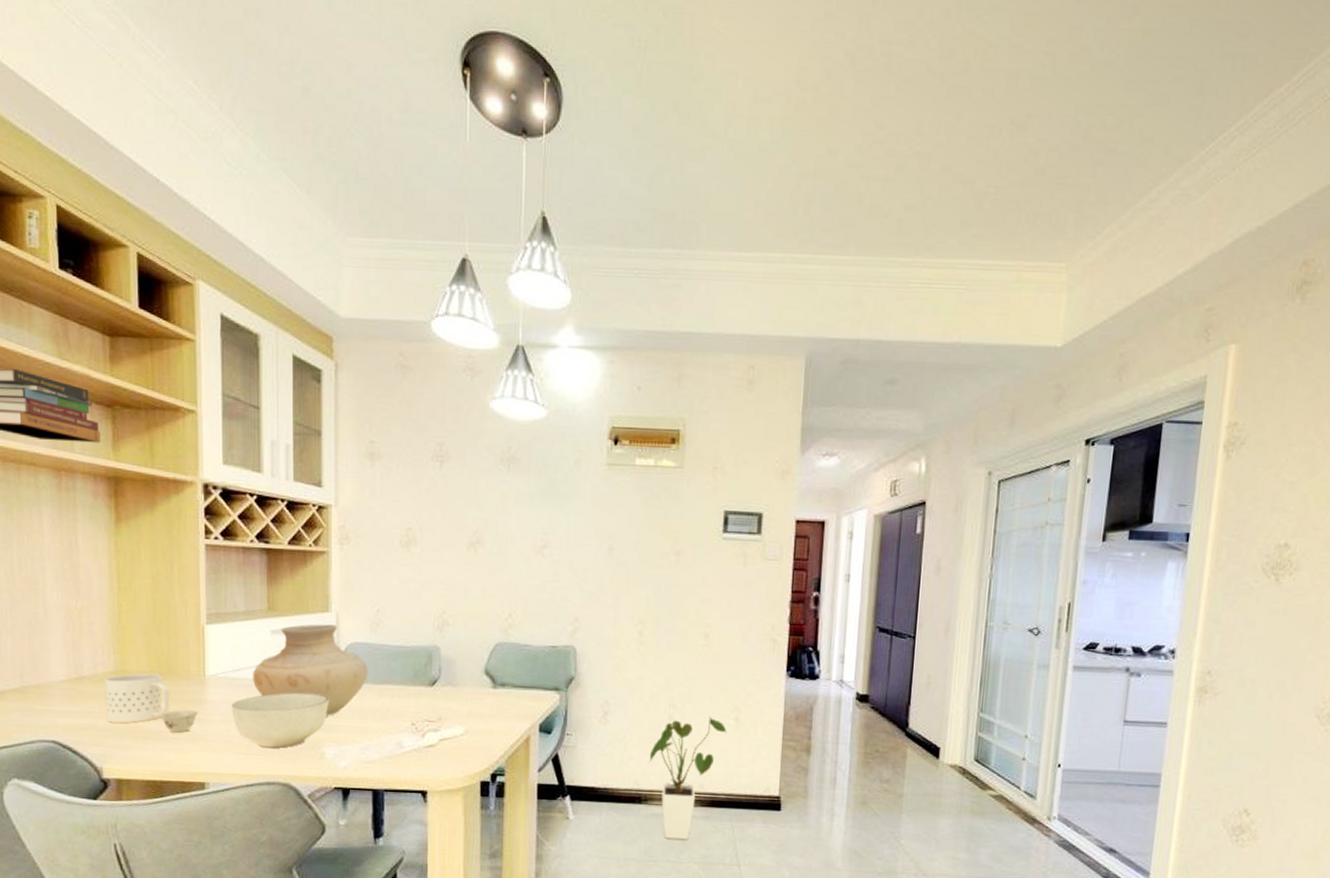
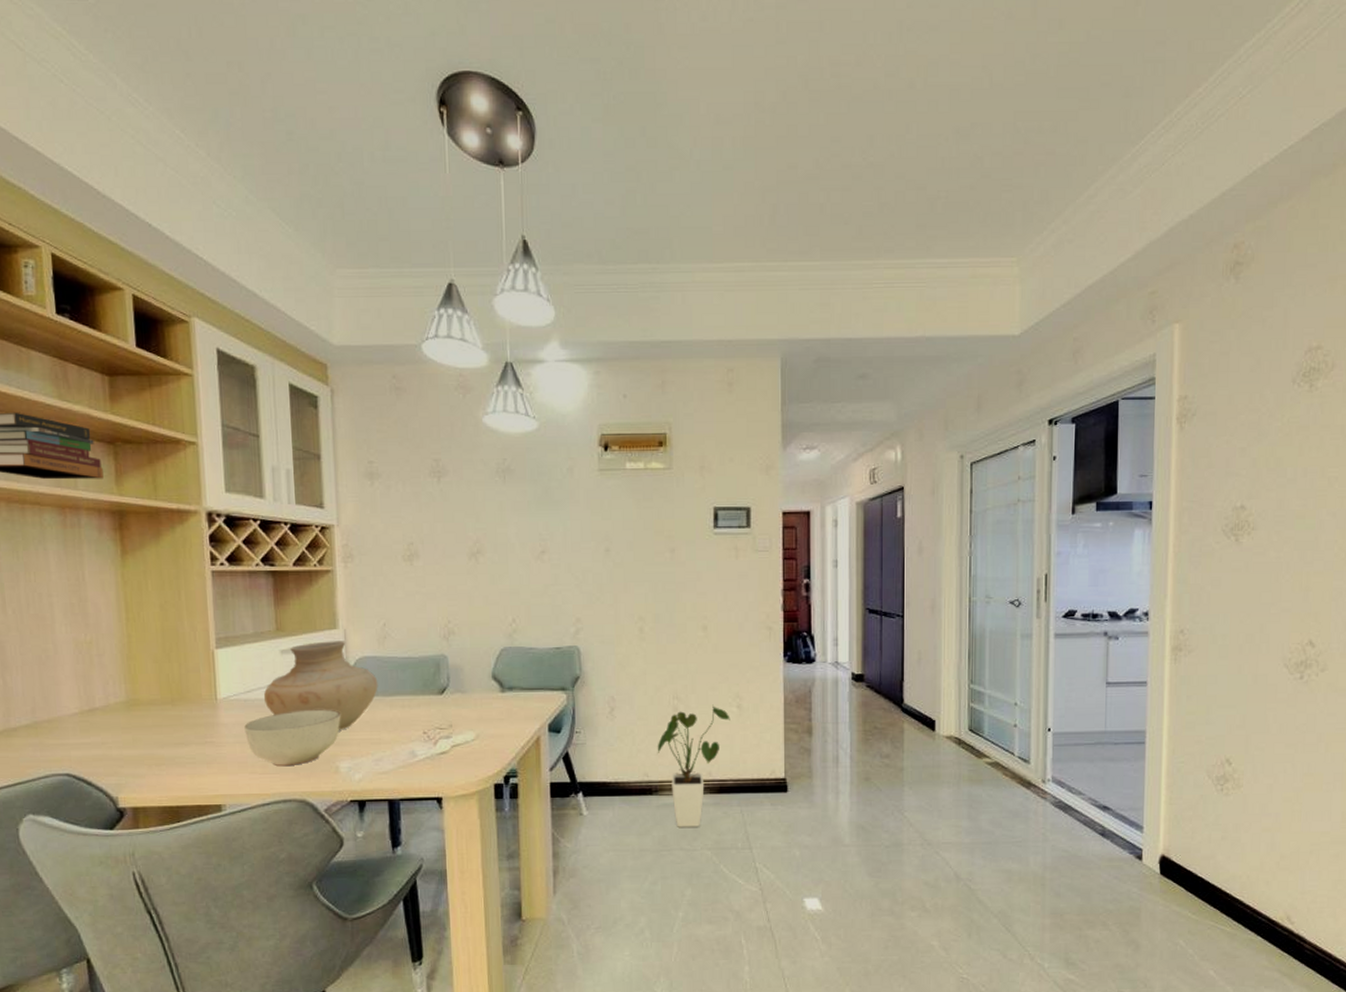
mug: present [105,673,170,724] -> none [117,700,184,752]
teacup: present [160,710,198,734] -> none [174,734,211,758]

